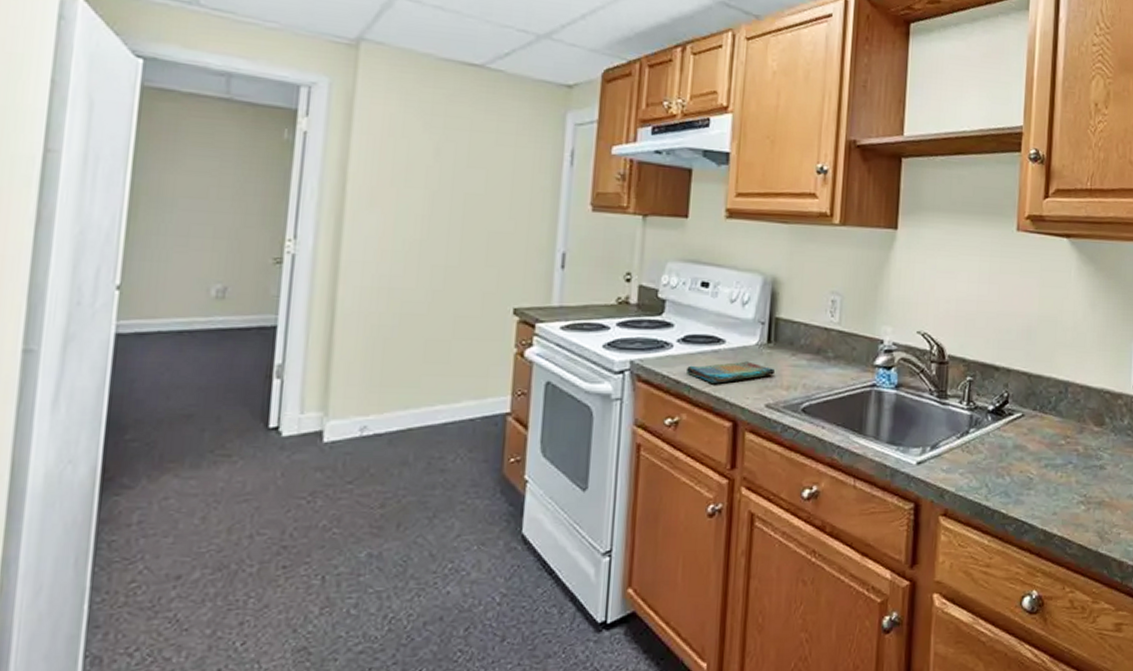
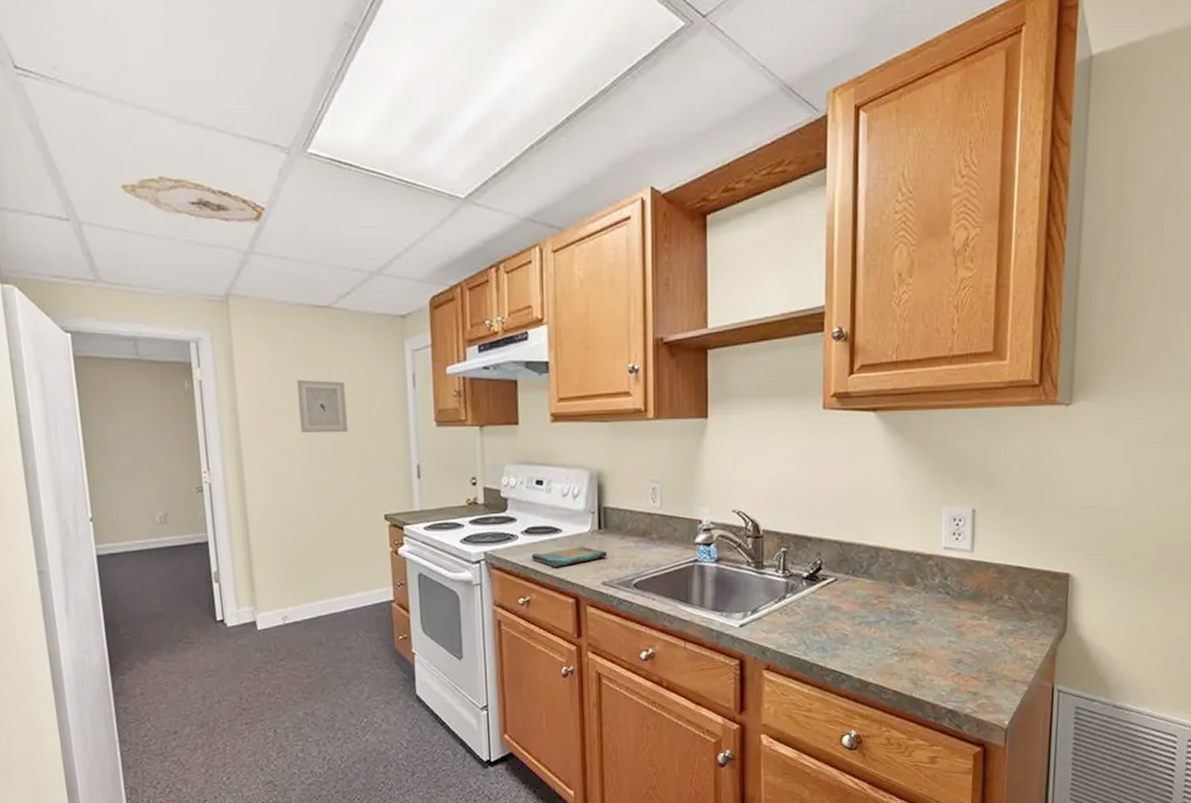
wall art: none [424,142,488,209] -> present [296,379,348,433]

